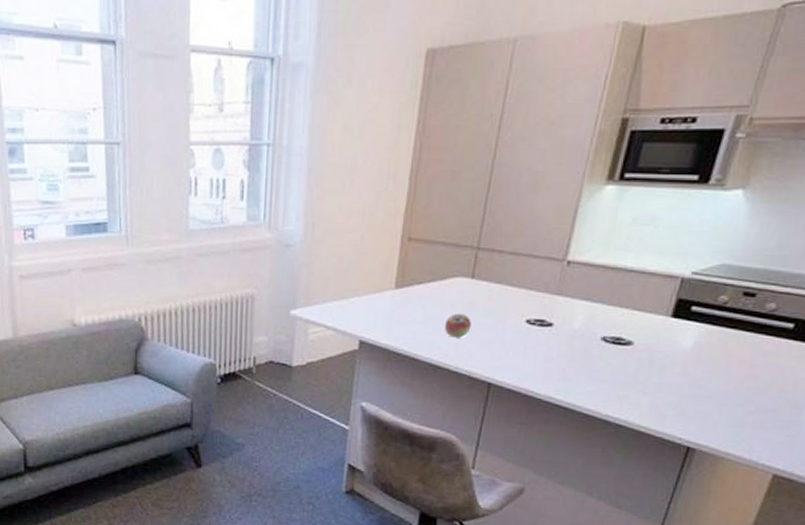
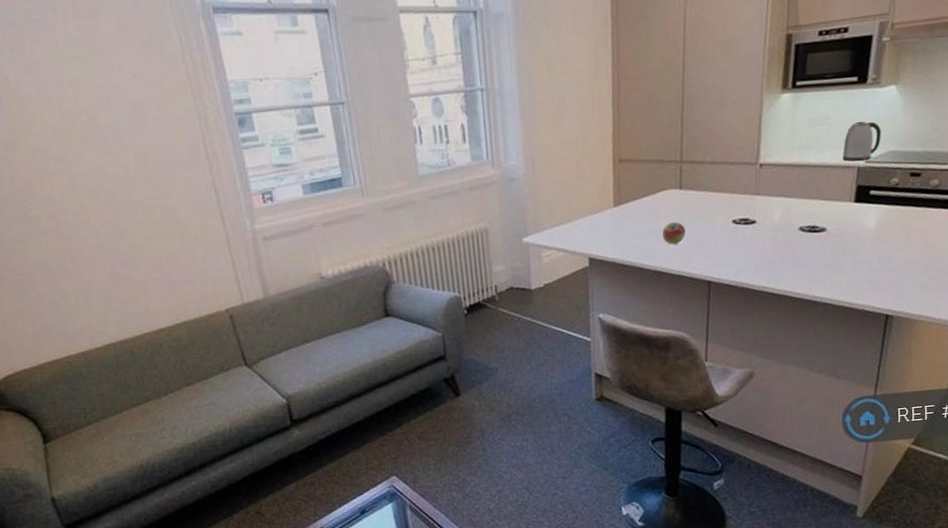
kettle: none [665,226,717,272] -> present [842,121,881,162]

